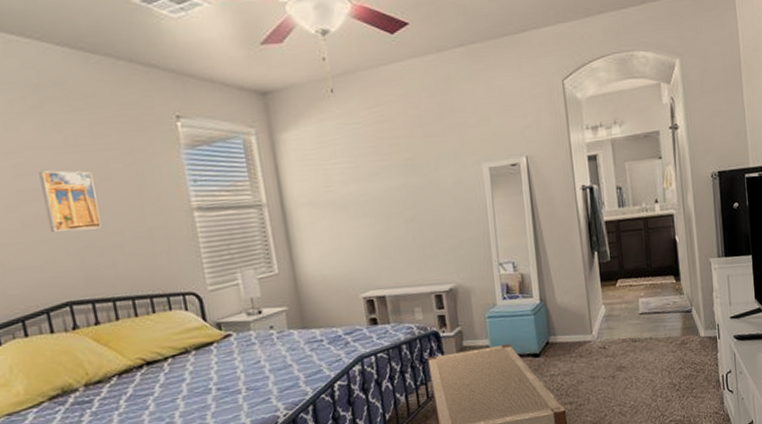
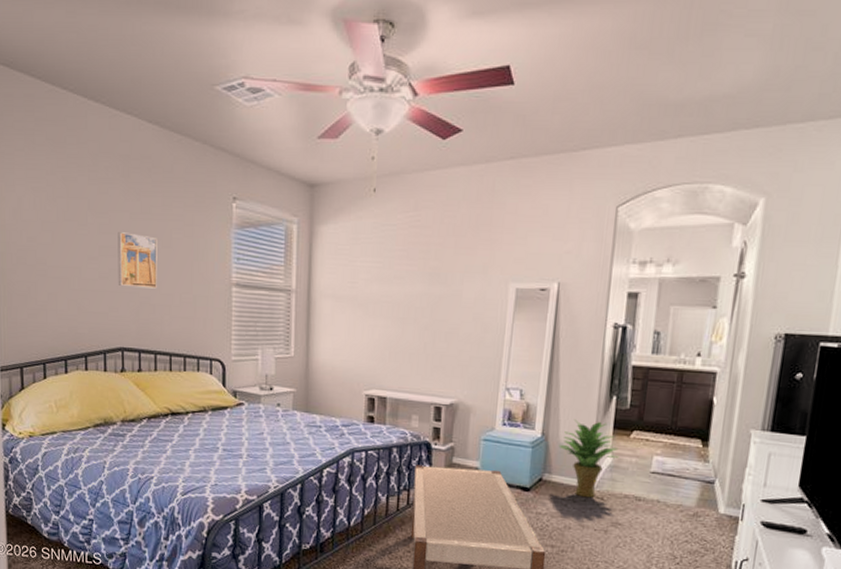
potted plant: none [557,277,611,351] -> present [559,419,619,498]

